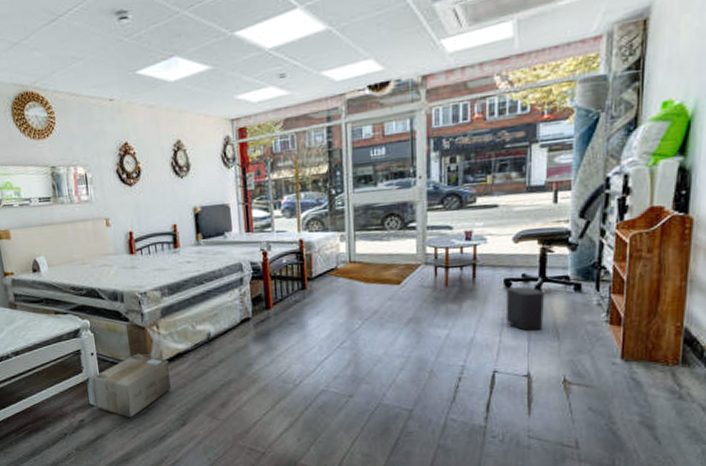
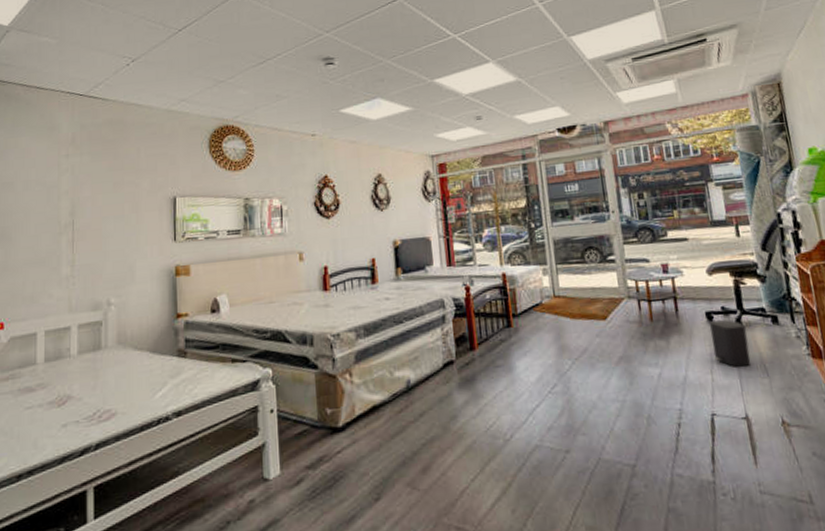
cardboard box: present [92,354,172,418] -> none [269,409,365,494]

